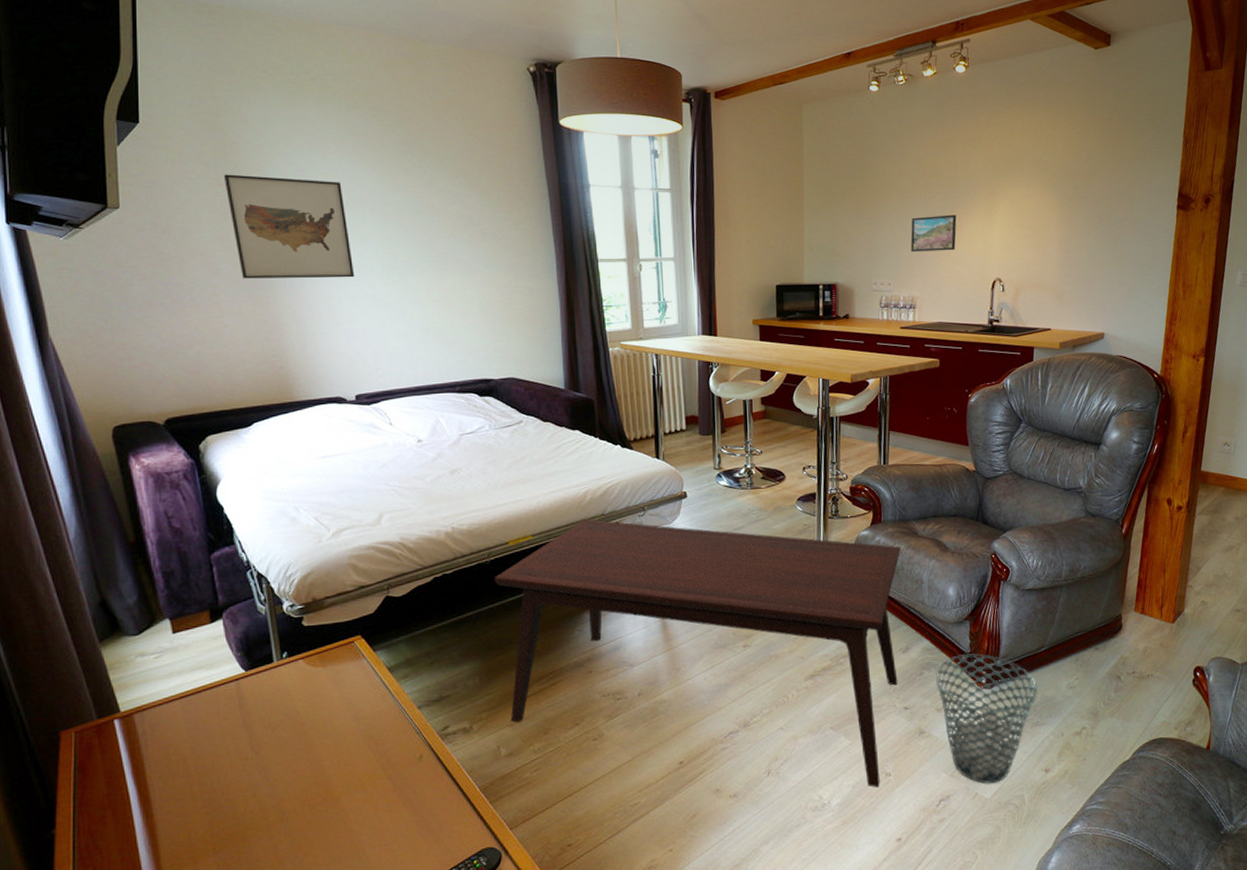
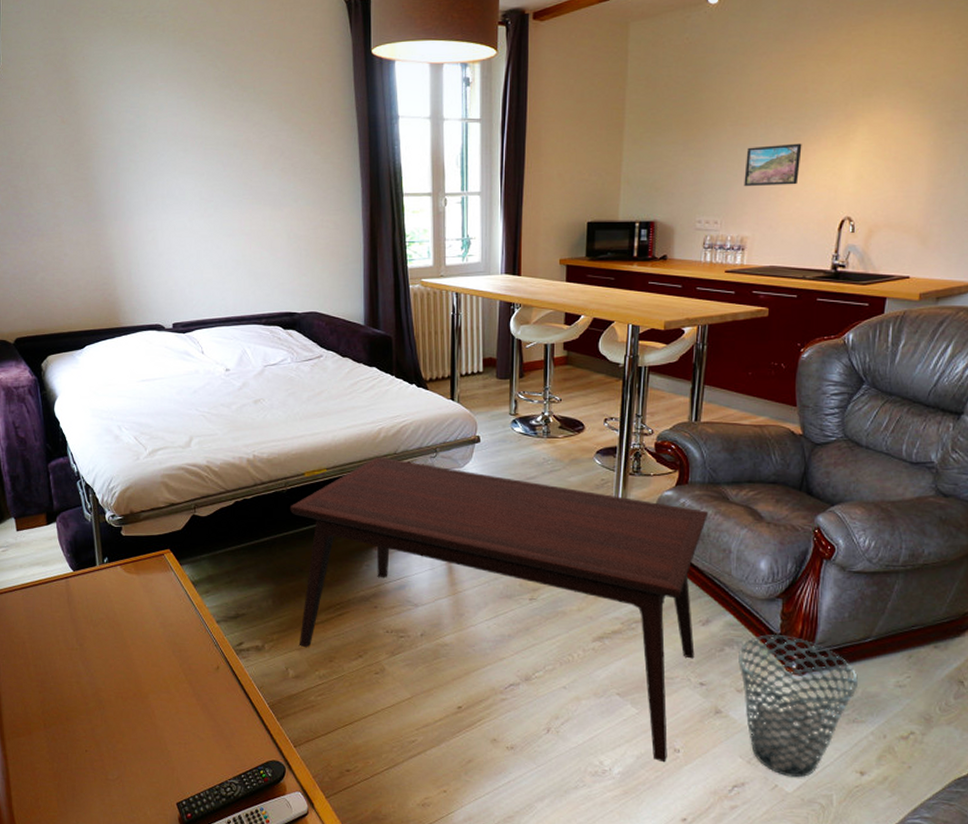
wall art: present [223,174,355,279] -> none [67,111,176,211]

